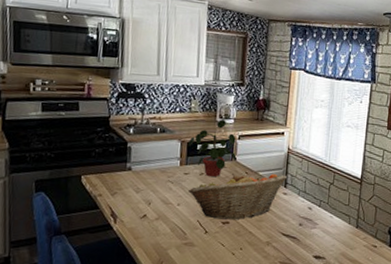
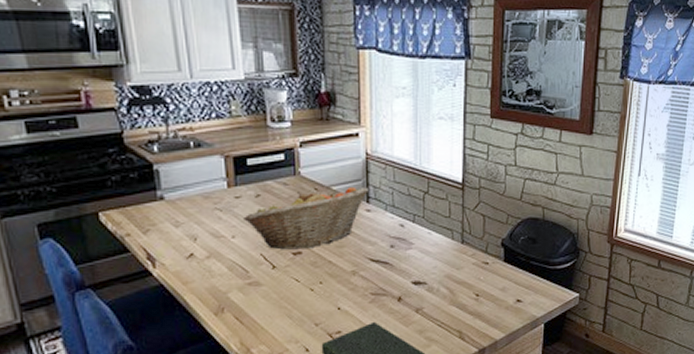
potted plant: present [188,120,237,178] -> none [234,124,301,199]

